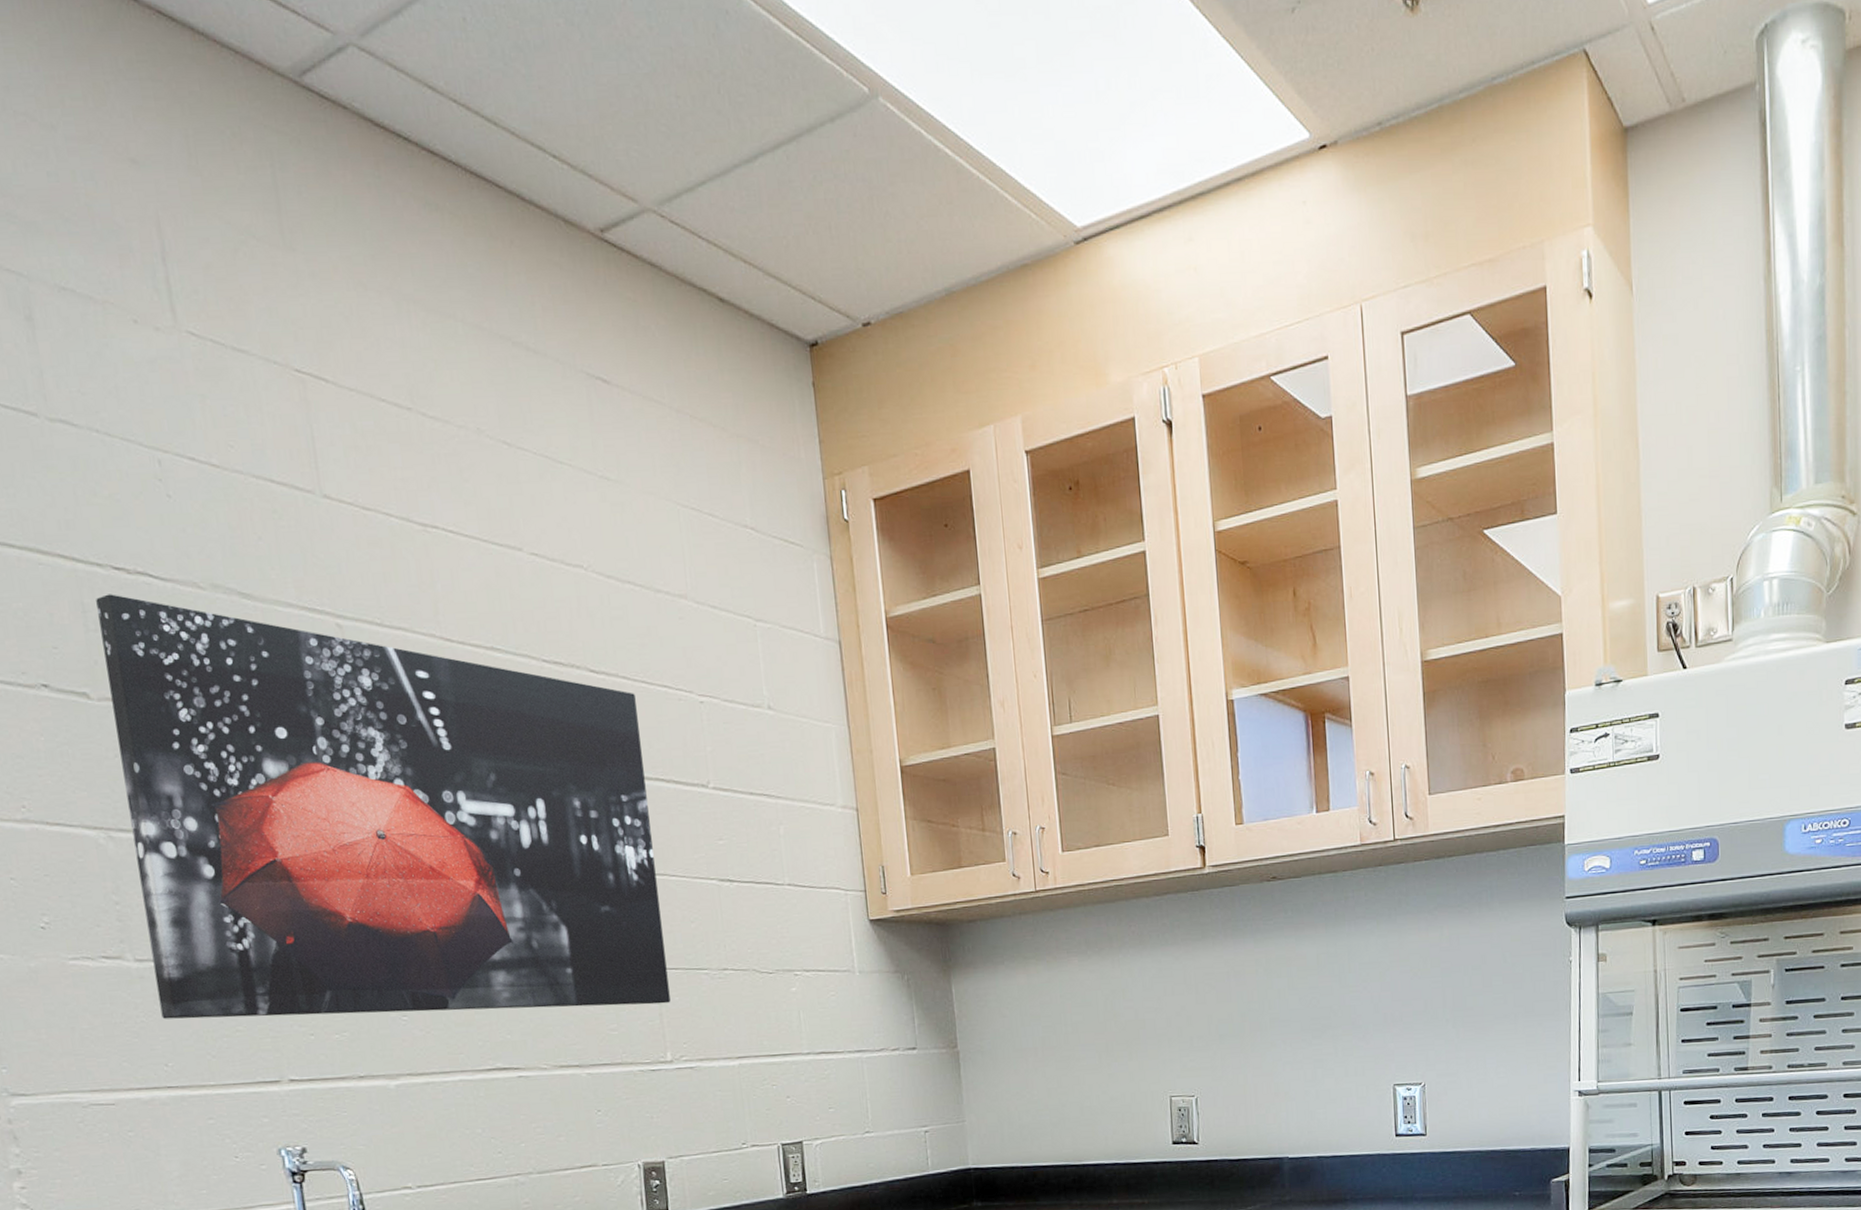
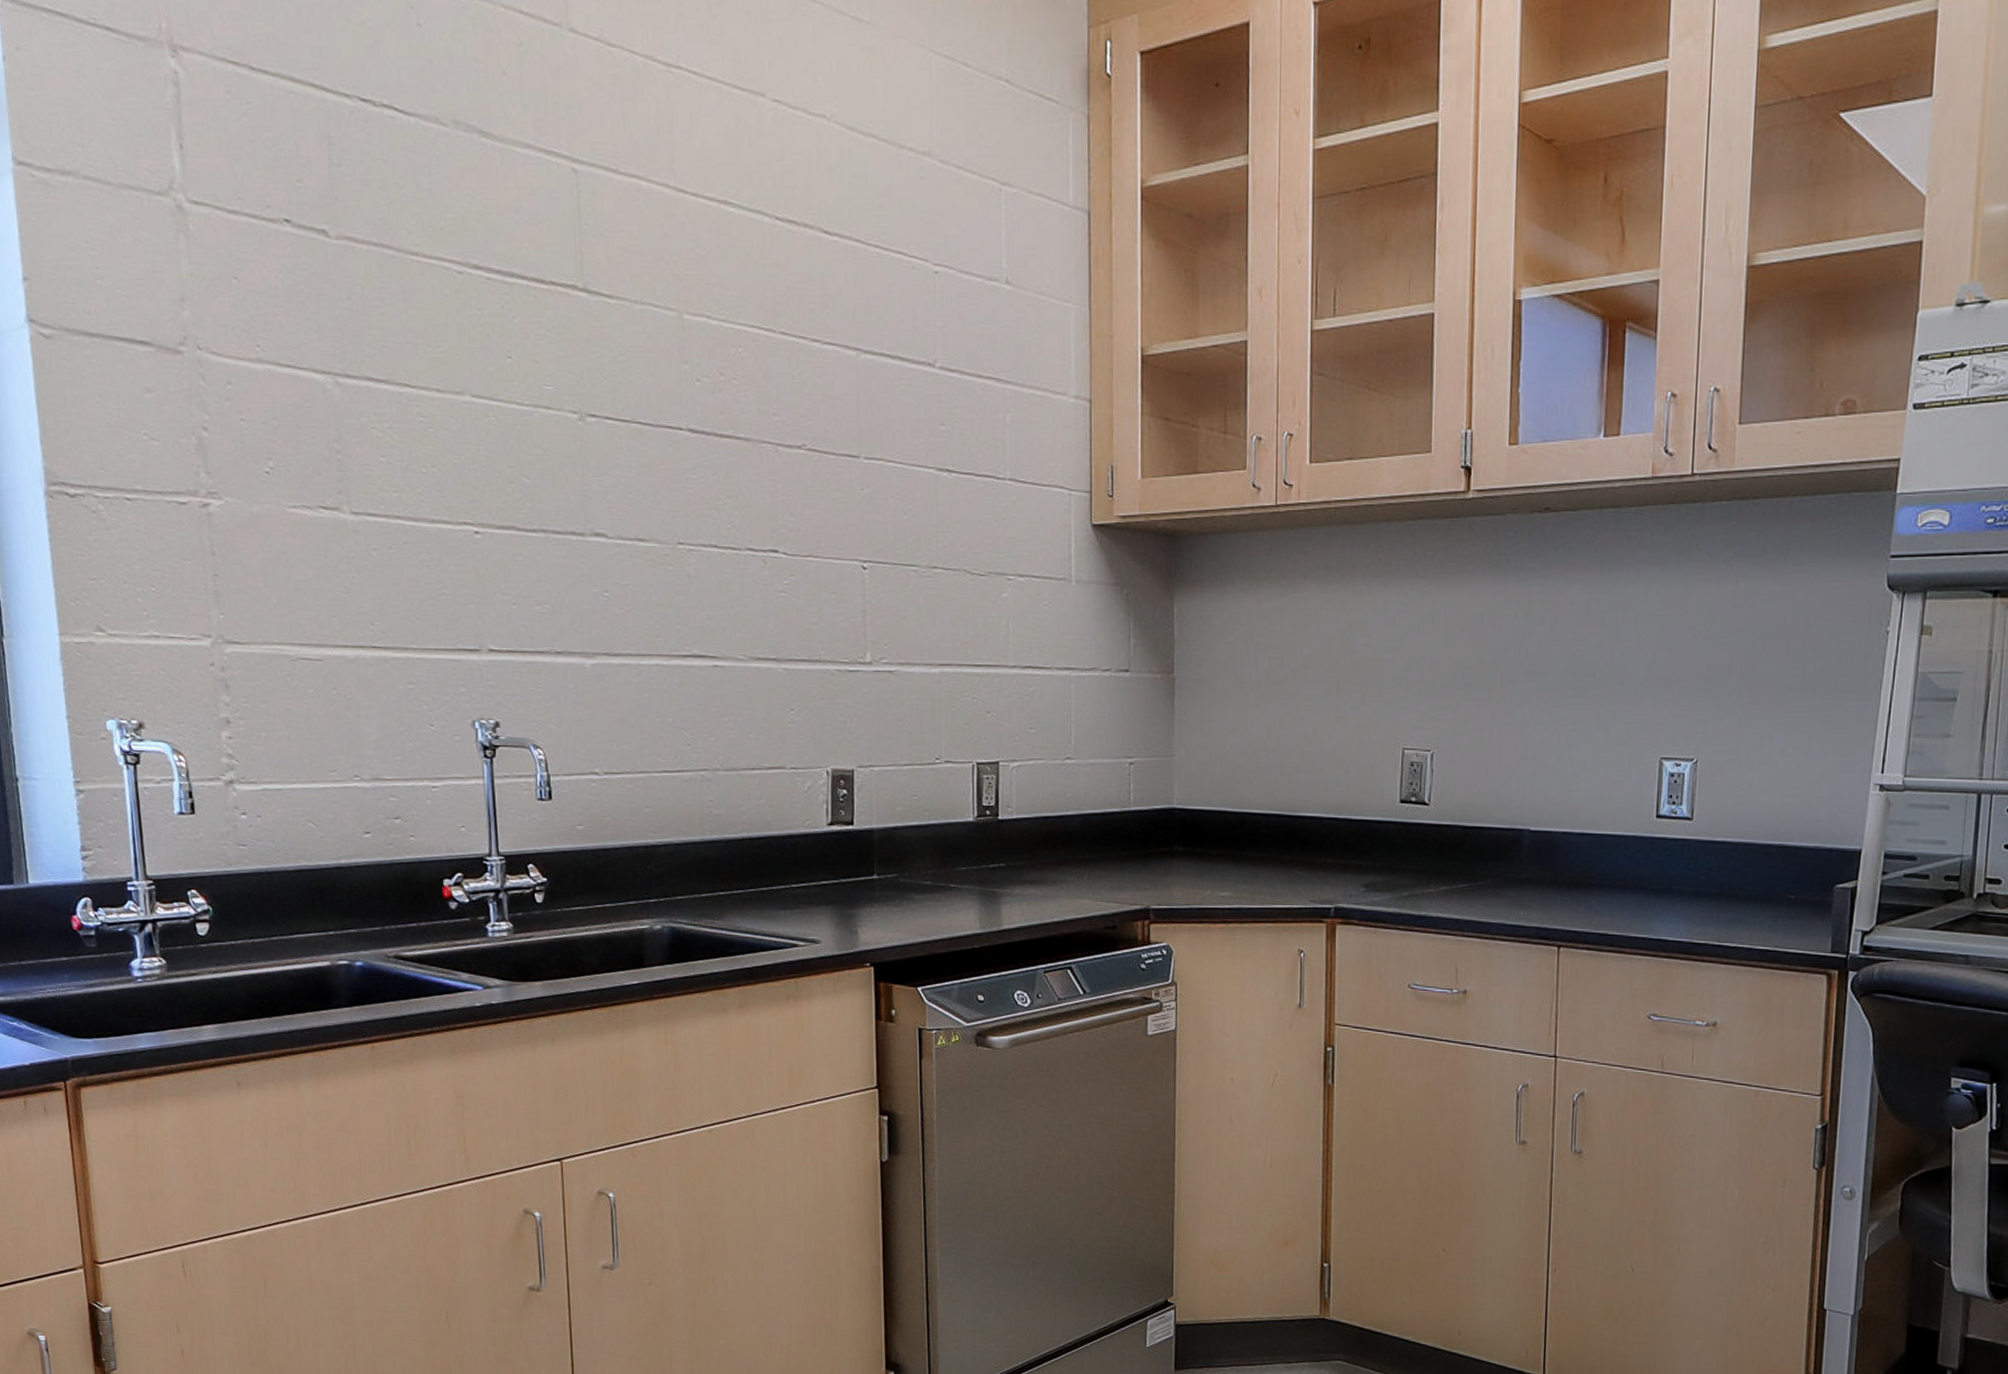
wall art: present [96,594,671,1019] -> none [341,127,875,600]

